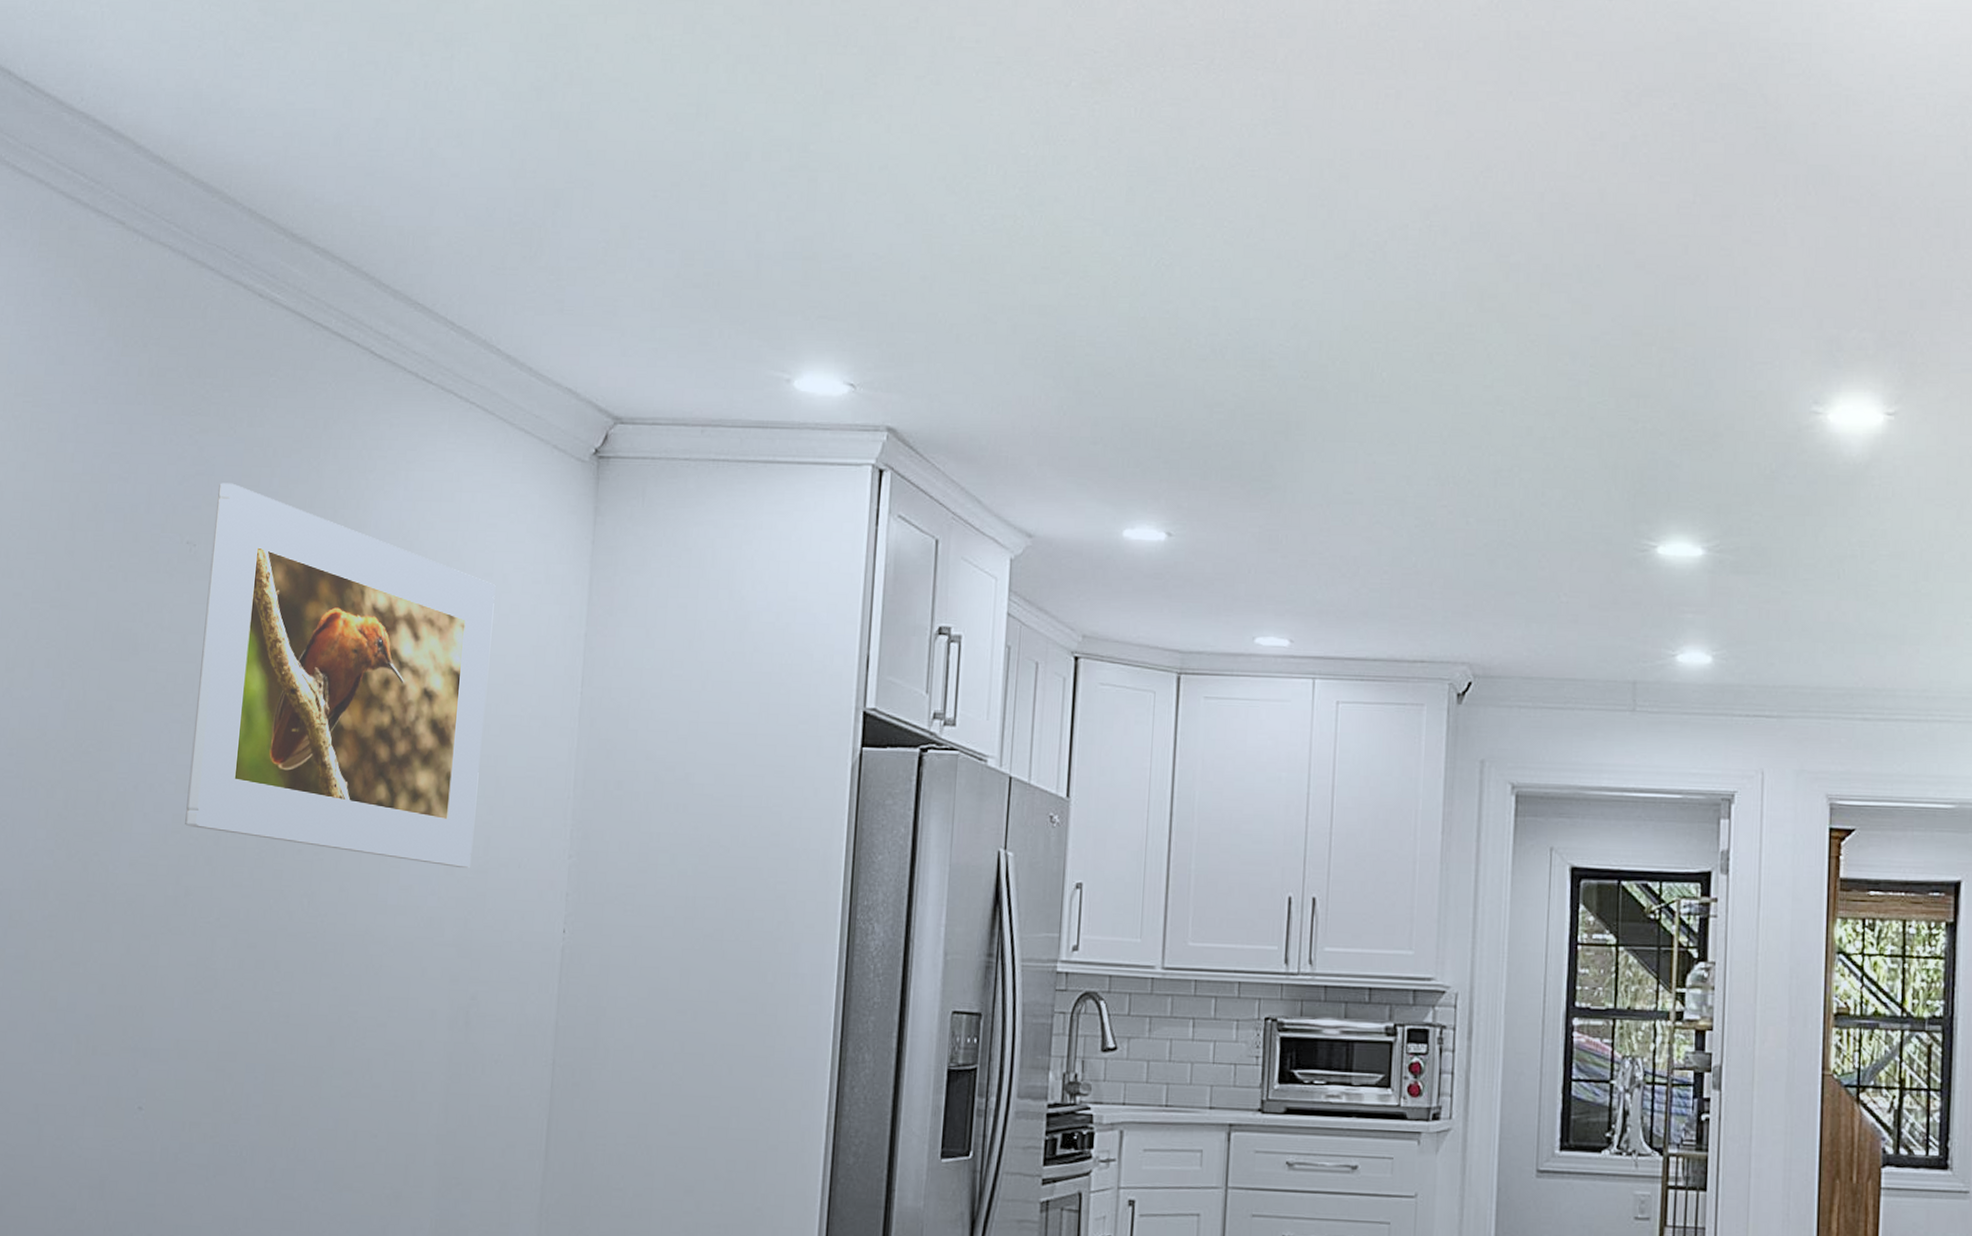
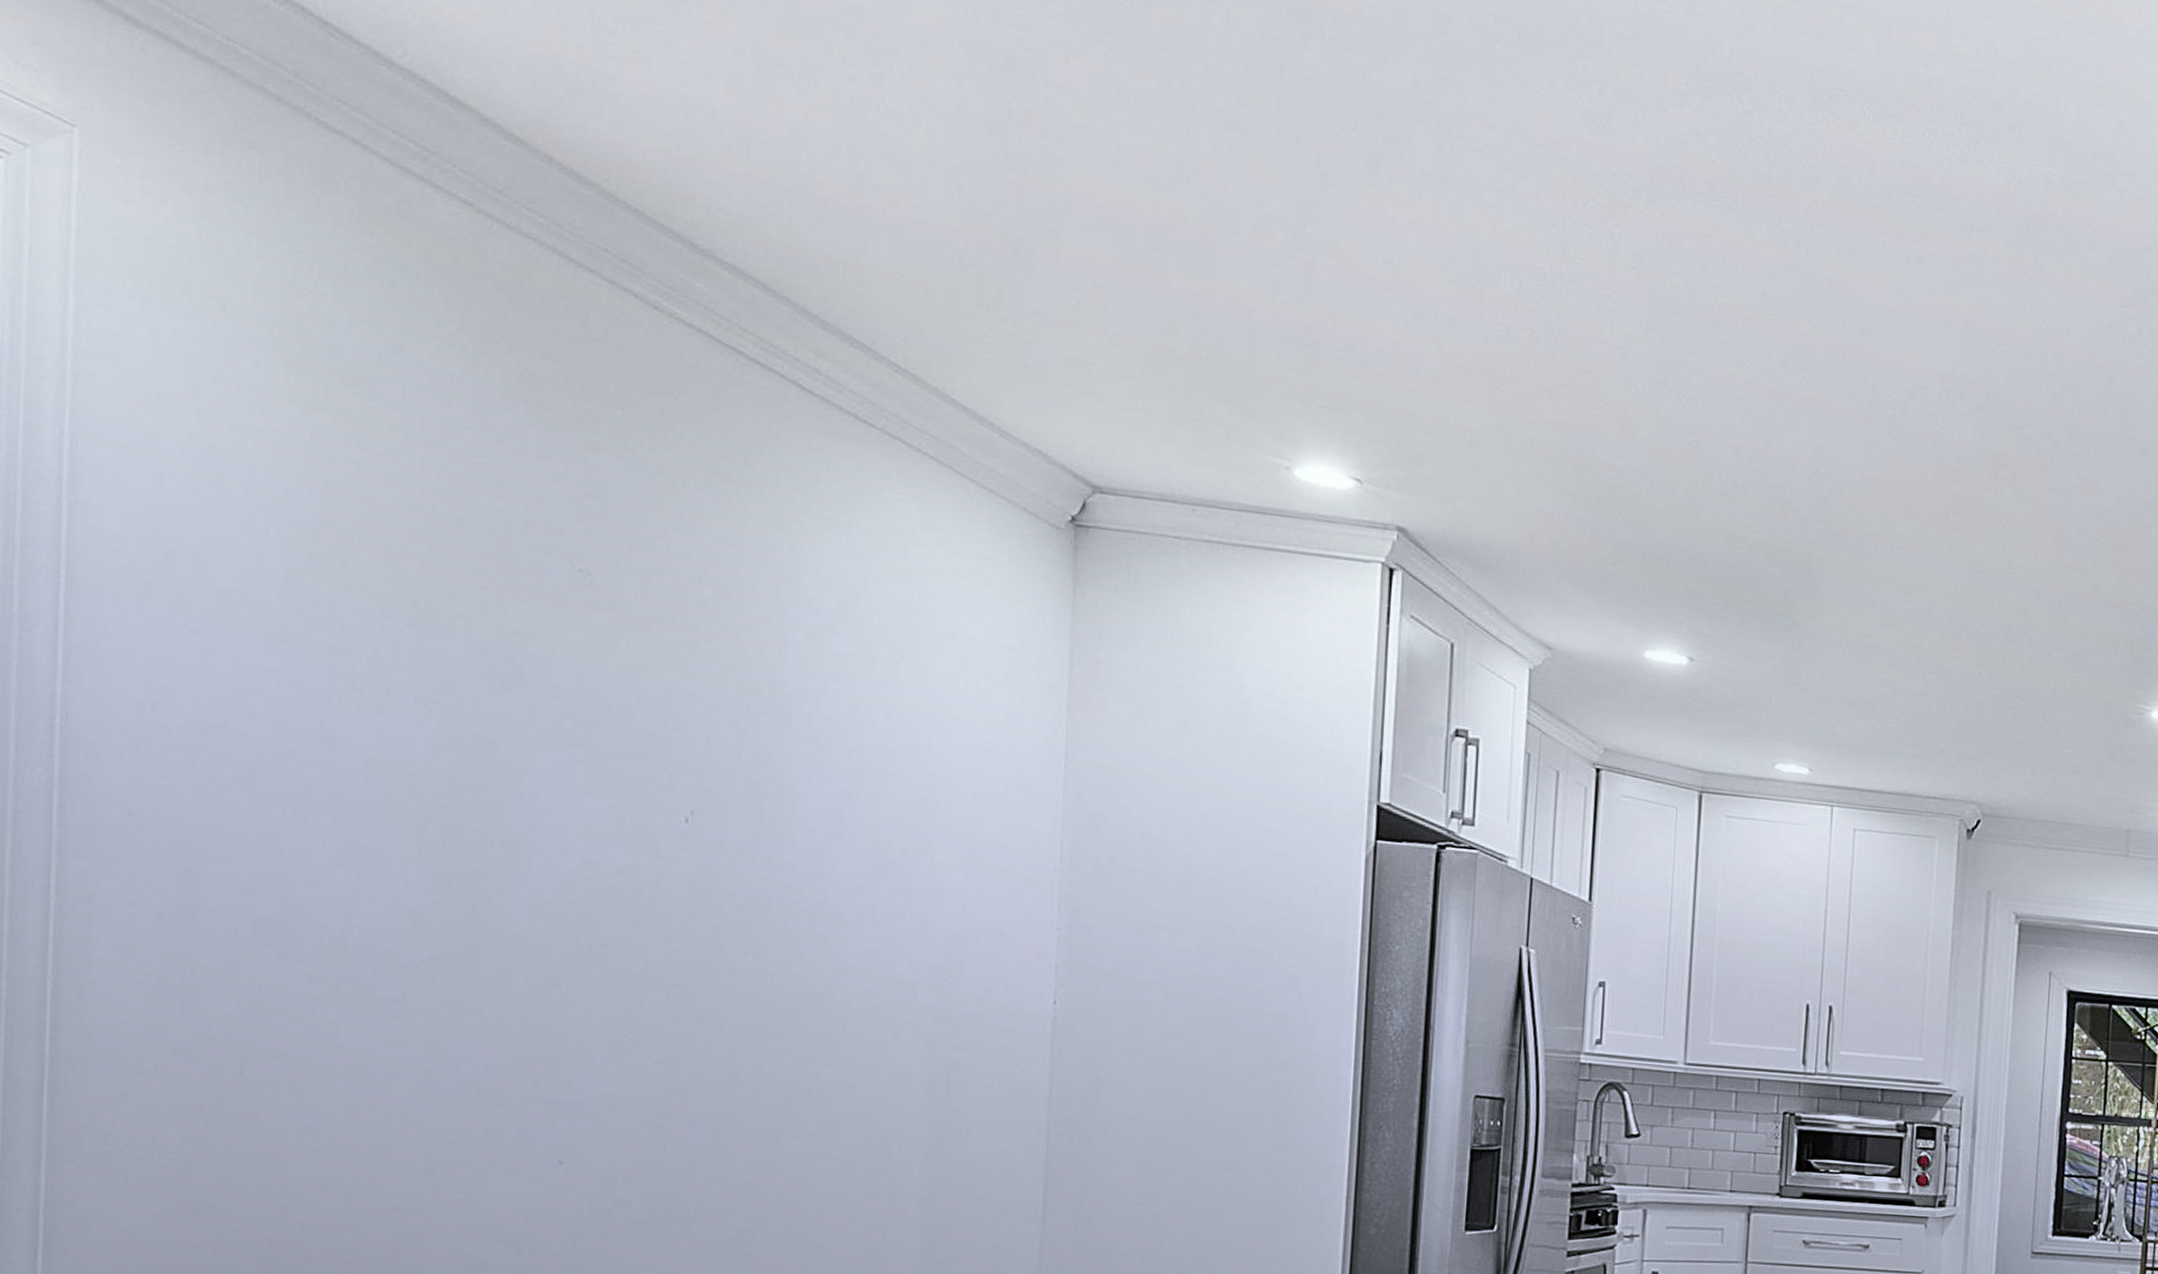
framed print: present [185,483,496,868] -> none [597,509,961,934]

